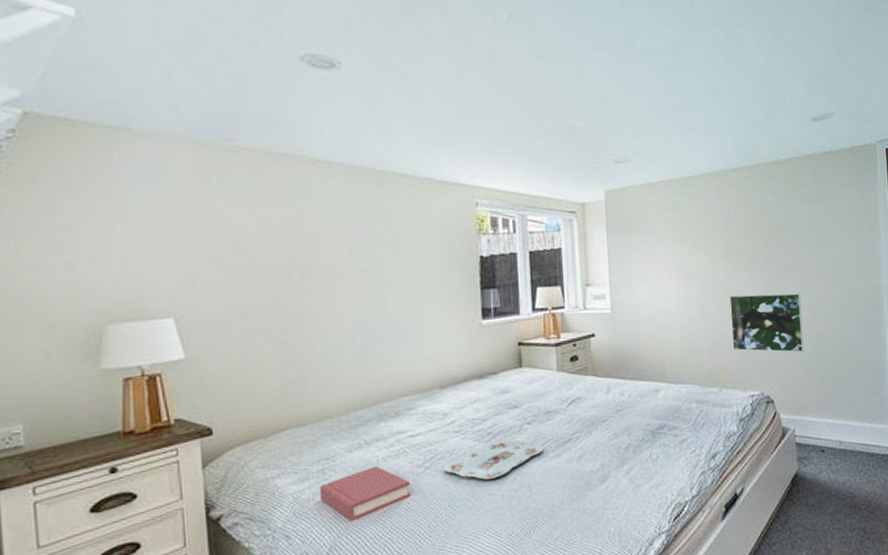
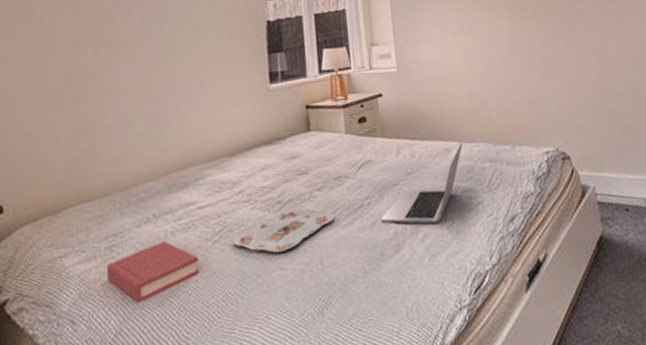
laptop: none [589,384,671,458] -> present [381,143,462,224]
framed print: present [729,293,804,353] -> none [515,43,596,105]

